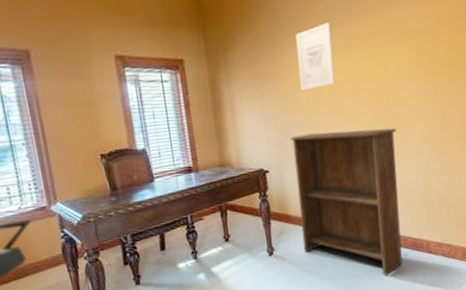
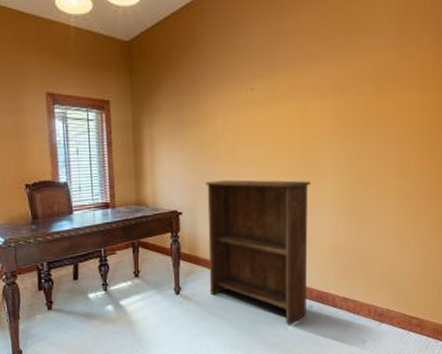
wall art: present [295,23,335,91] -> none [218,74,253,138]

